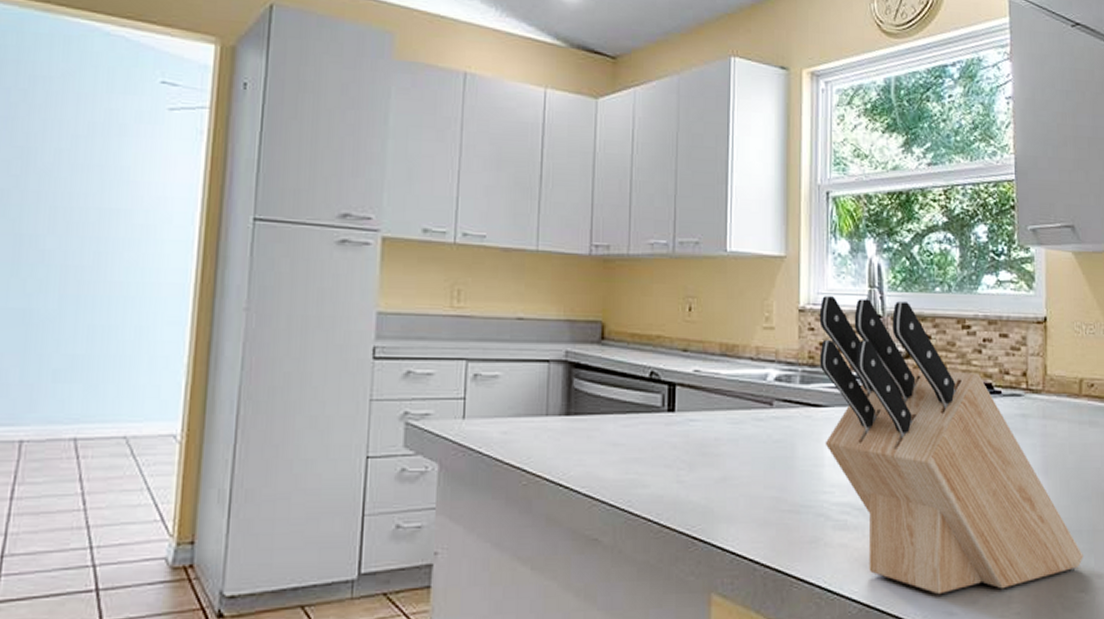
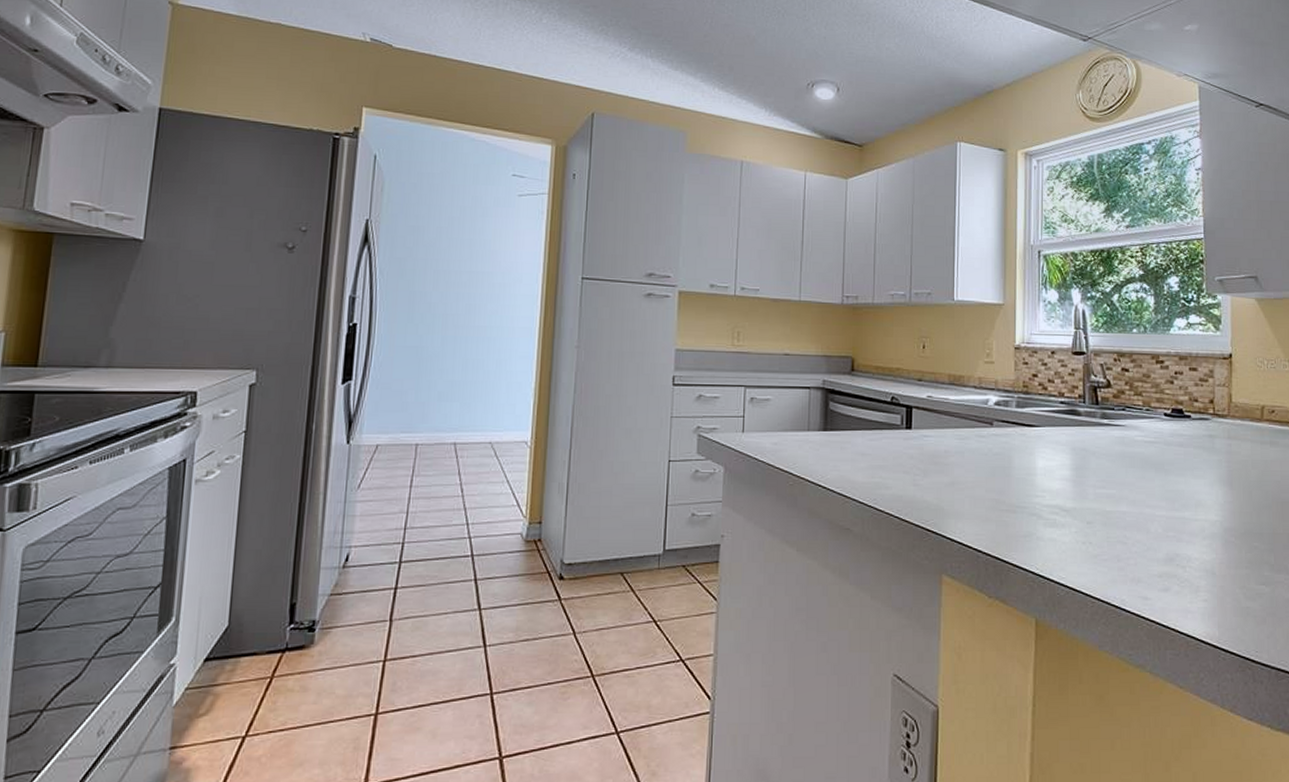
knife block: present [819,296,1083,595] -> none [1032,336,1264,583]

